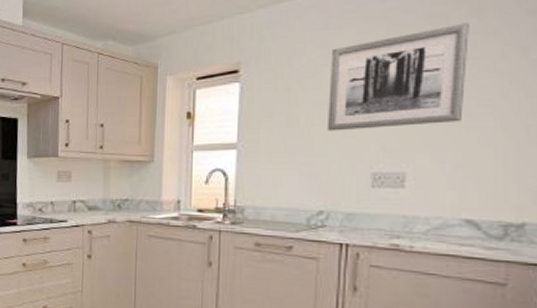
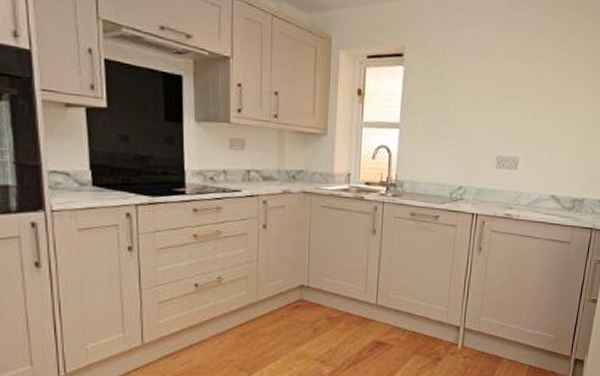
wall art: present [328,23,469,131] -> none [469,39,567,120]

